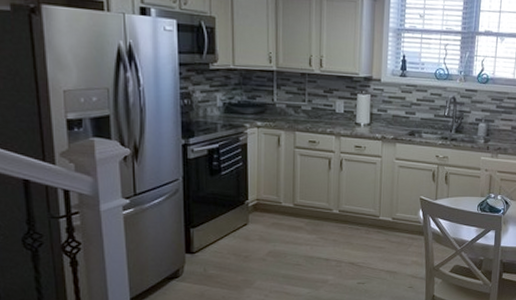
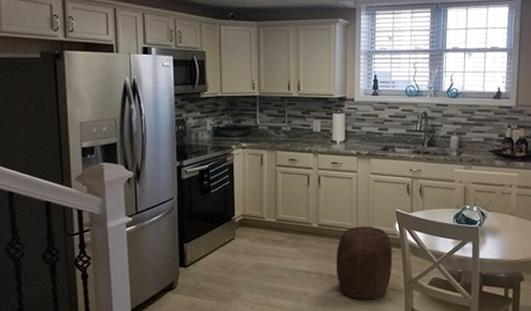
stool: none [356,212,415,287] -> present [335,226,392,300]

